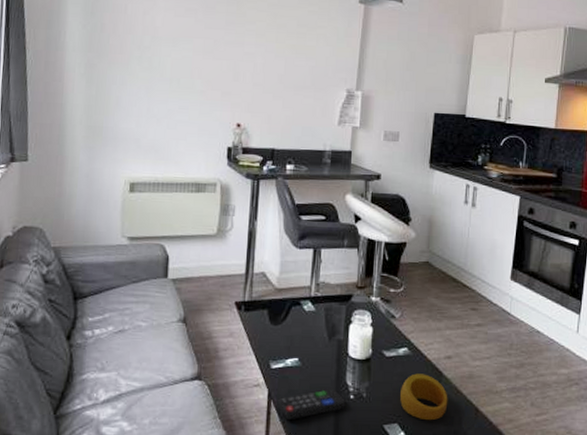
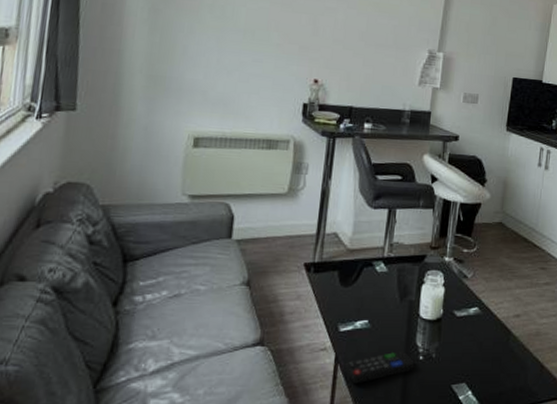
ring: present [400,373,448,421] -> none [469,332,516,379]

